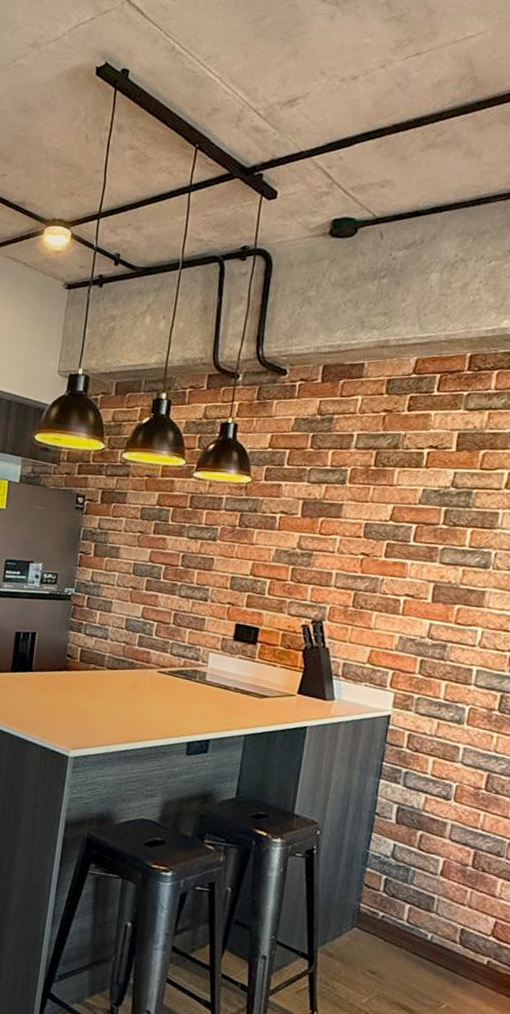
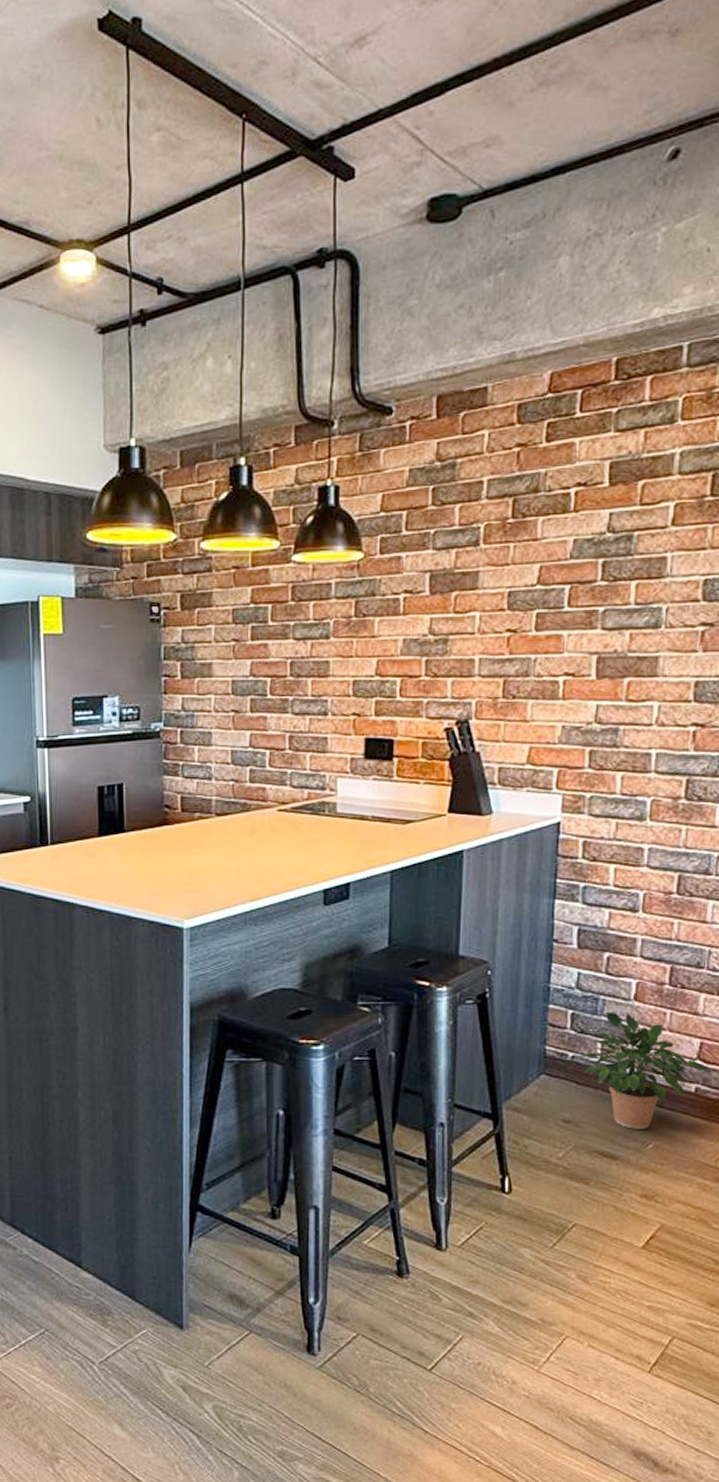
potted plant: none [386,882,502,991] -> present [577,1013,710,1129]

